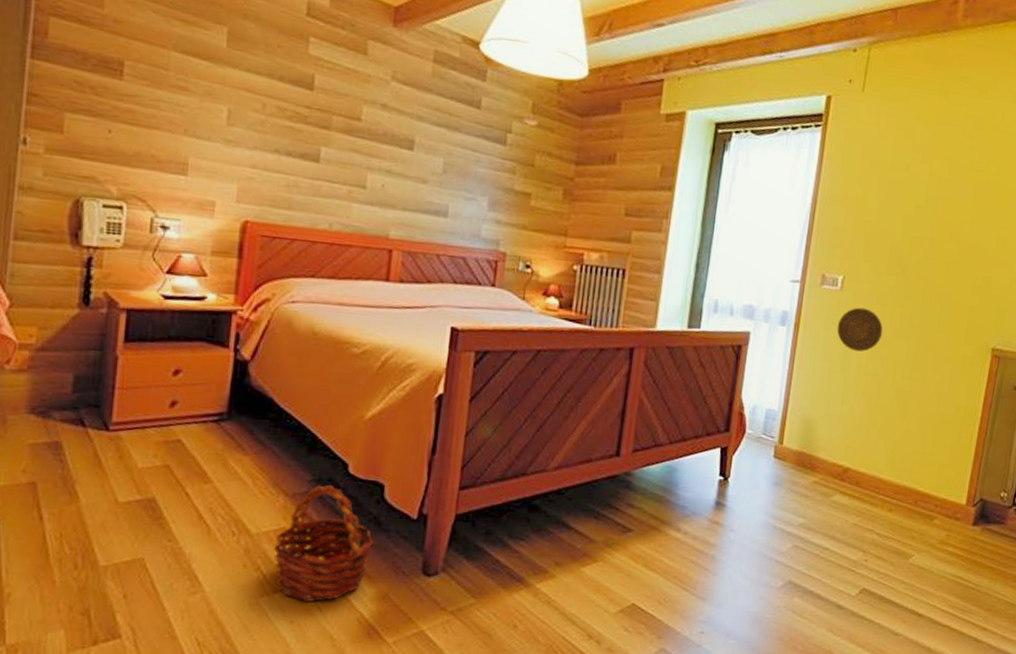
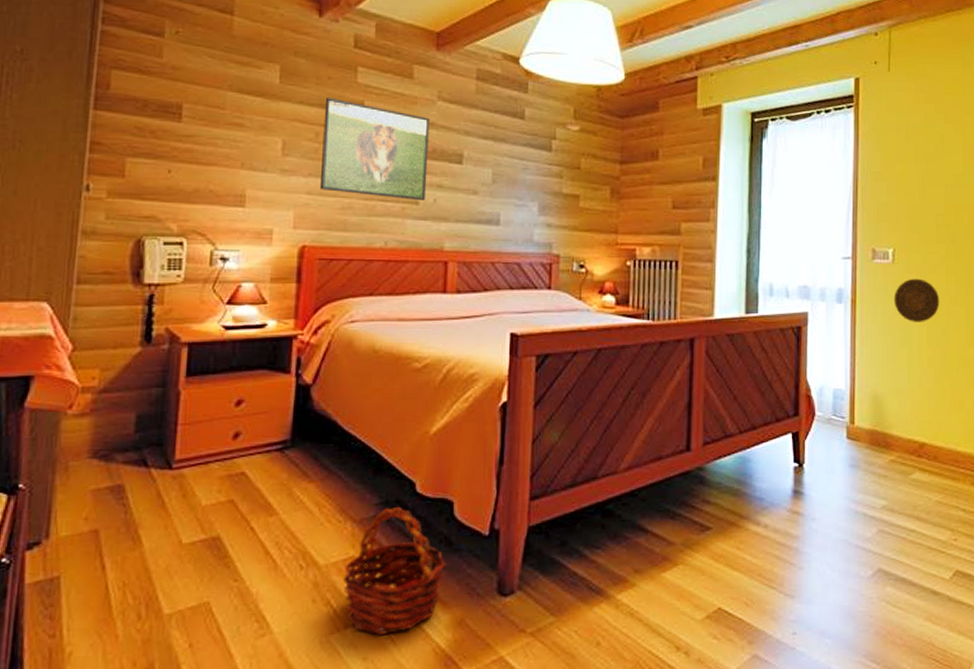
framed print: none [264,68,382,186] -> present [319,98,429,201]

